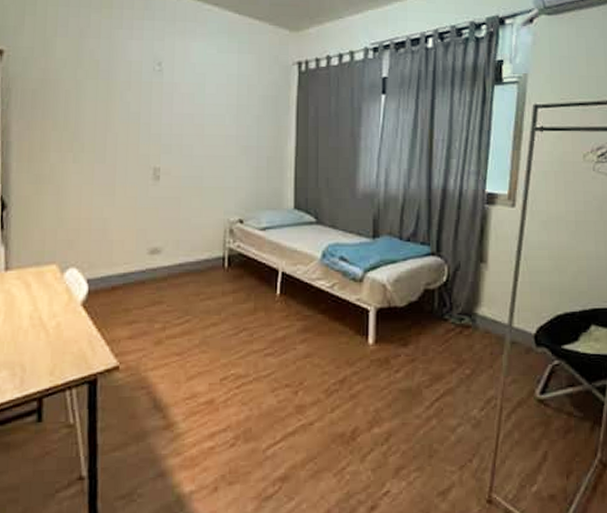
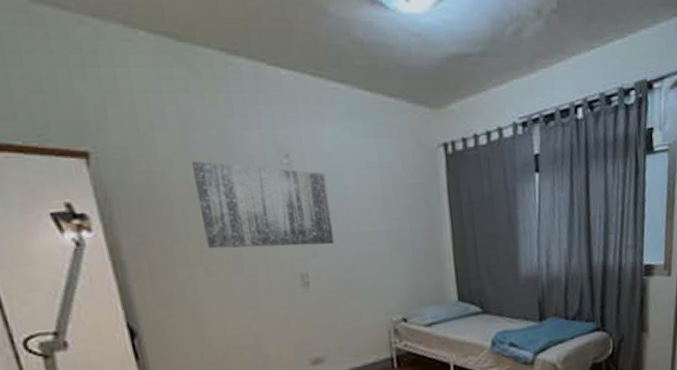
wall art: none [79,63,190,144] -> present [191,161,335,249]

